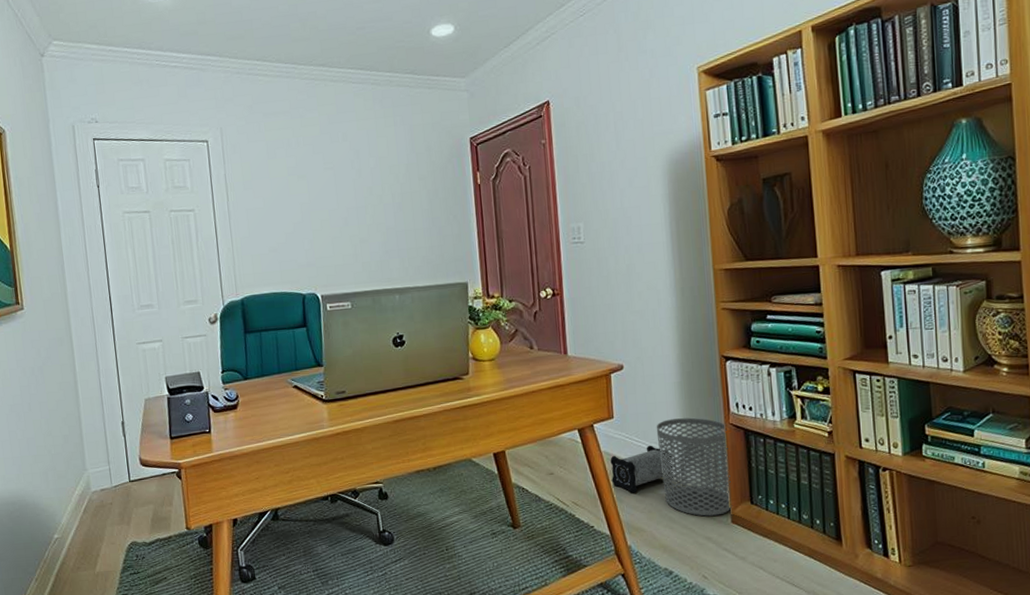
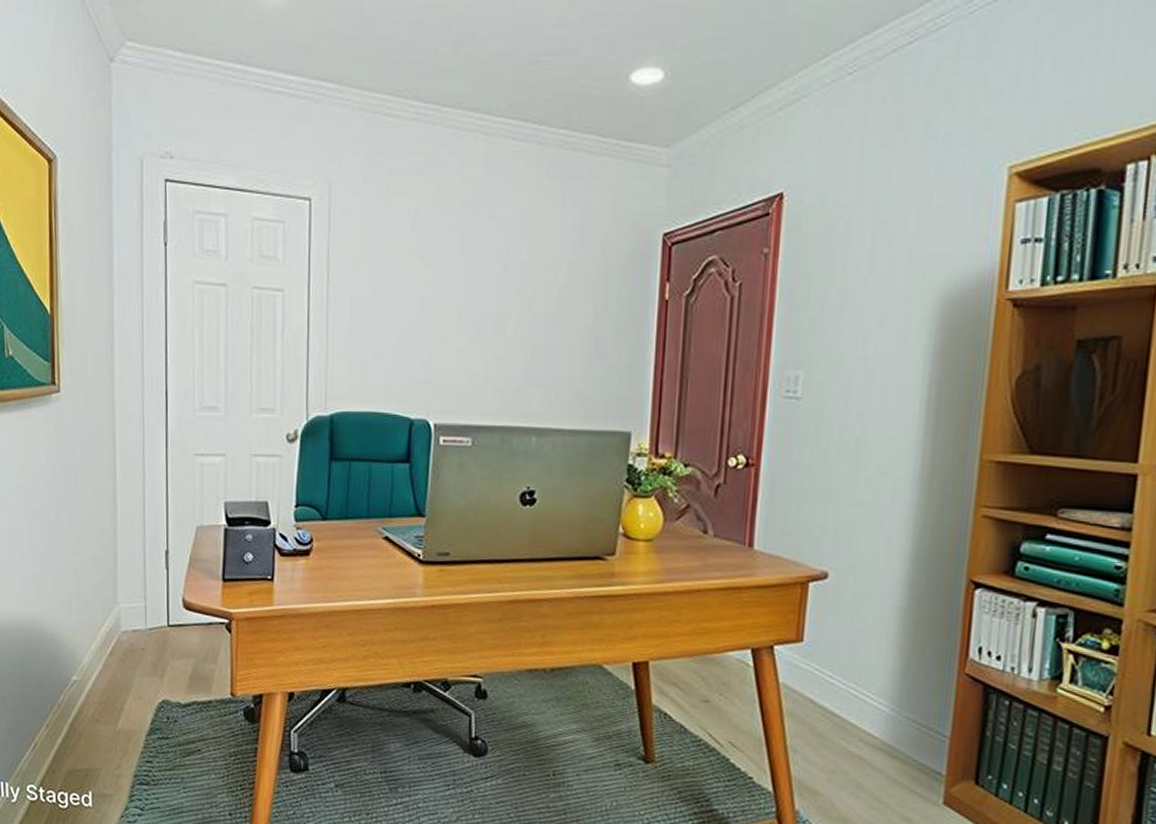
speaker: present [610,445,673,493] -> none [787,685,875,744]
waste bin: present [656,417,733,516] -> none [856,654,960,792]

